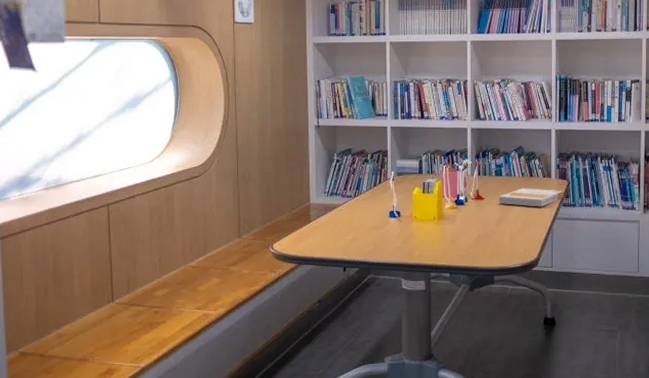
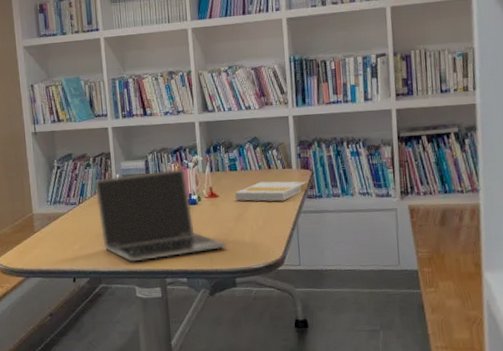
laptop: none [370,170,487,255] -> present [95,168,226,262]

